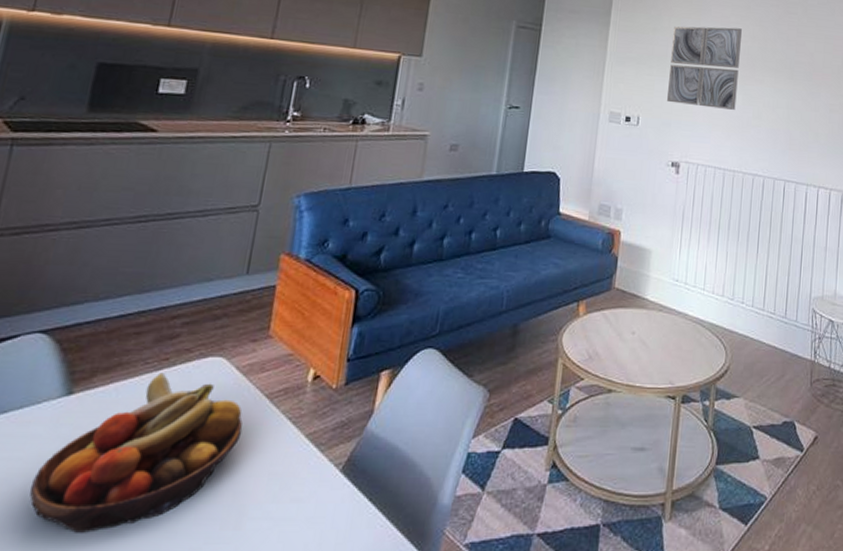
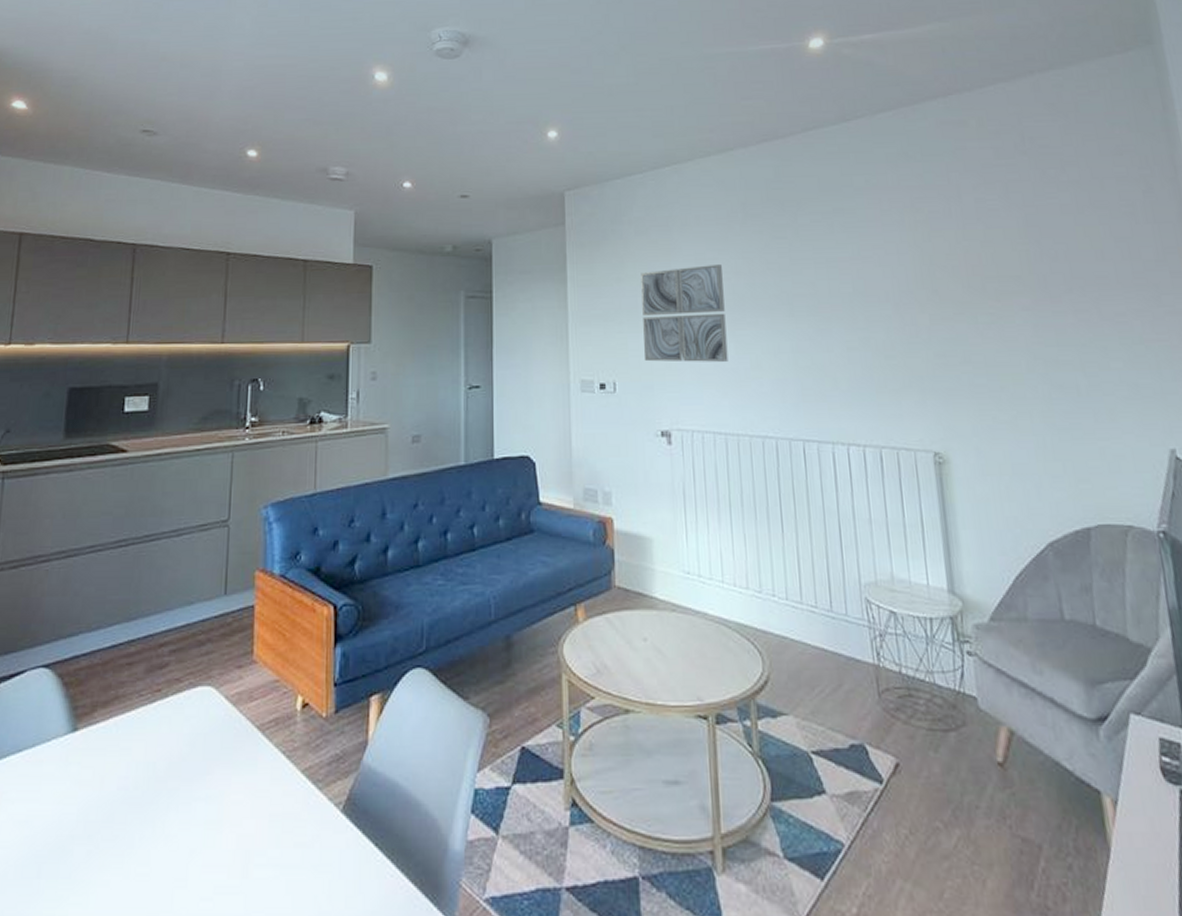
fruit bowl: present [29,372,243,534] -> none [48,705,239,881]

